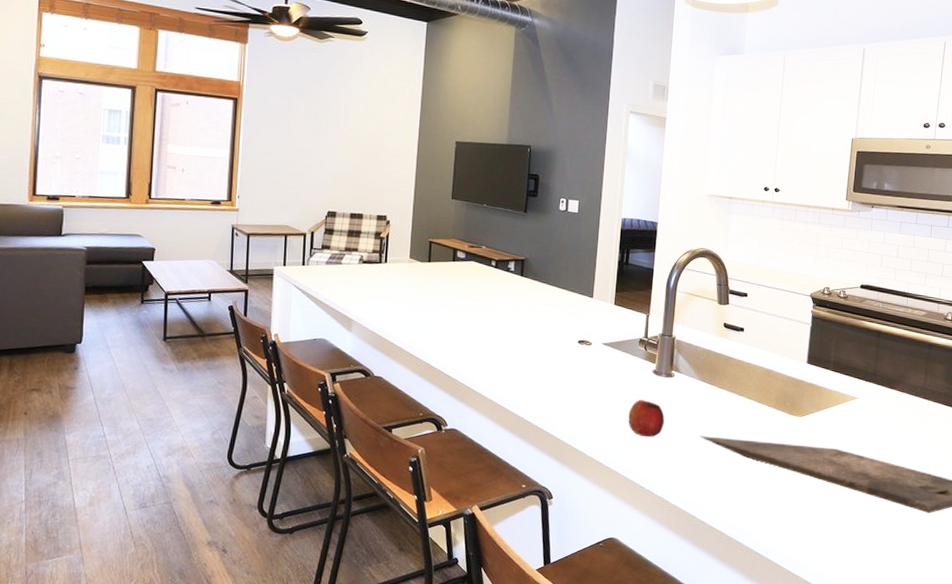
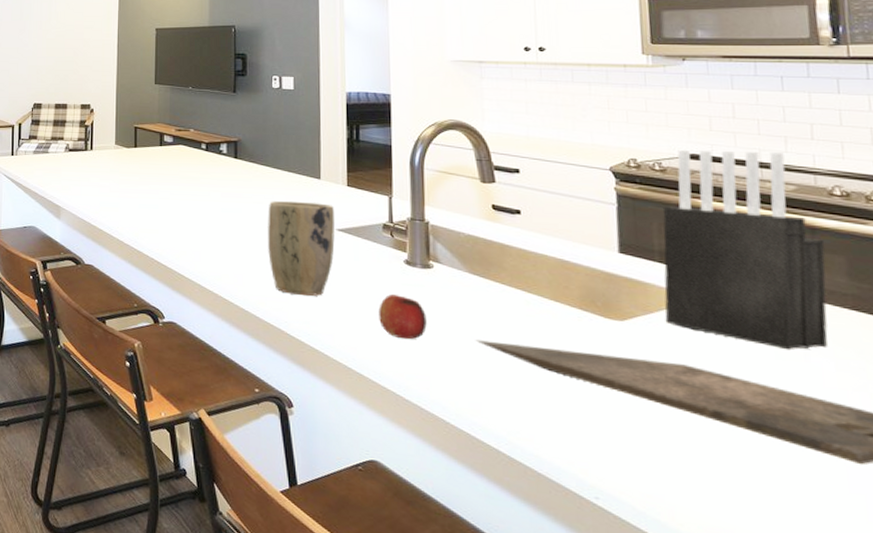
plant pot: none [543,317,602,403] -> present [268,201,335,296]
knife block: none [829,281,936,435] -> present [663,150,828,350]

